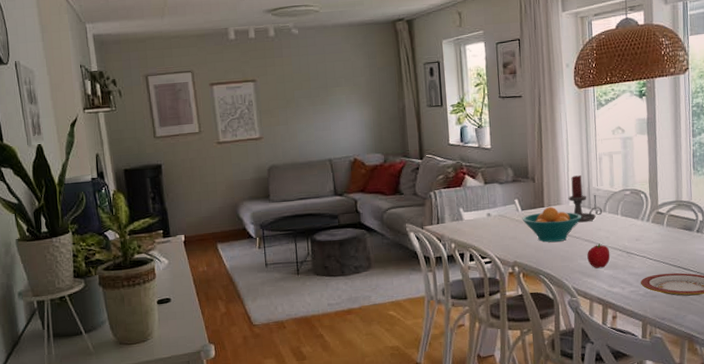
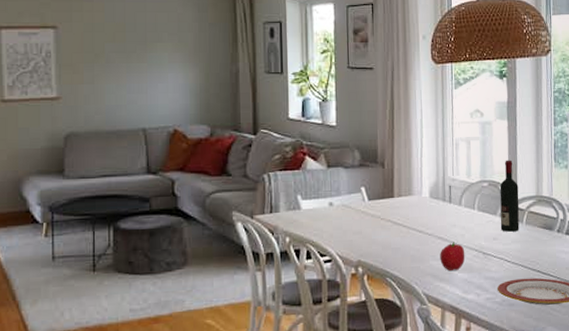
fruit bowl: present [522,207,582,242] -> none [368,197,436,239]
candle holder: present [568,175,603,223] -> none [421,162,458,217]
wine bottle: none [641,170,661,234] -> present [499,160,519,232]

